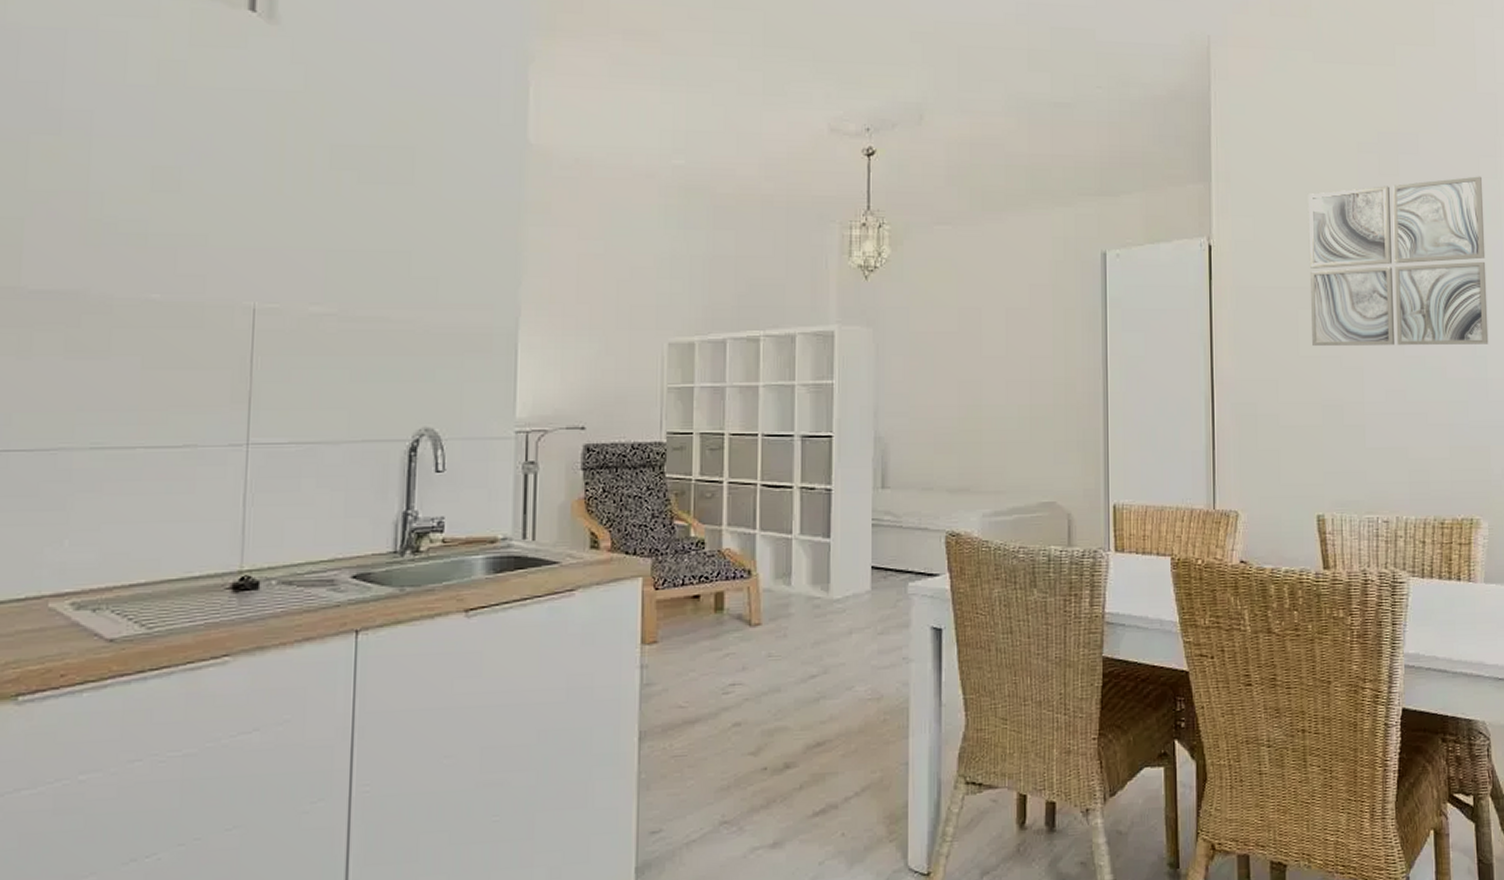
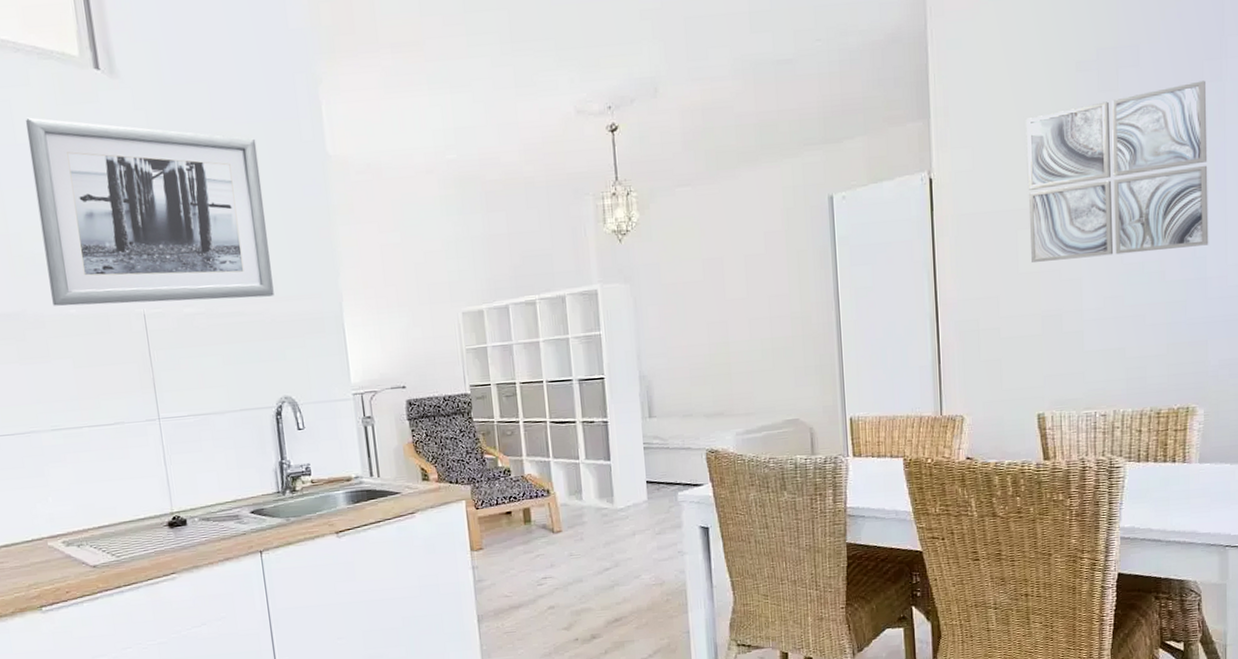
wall art: none [130,55,441,302] -> present [26,117,274,306]

